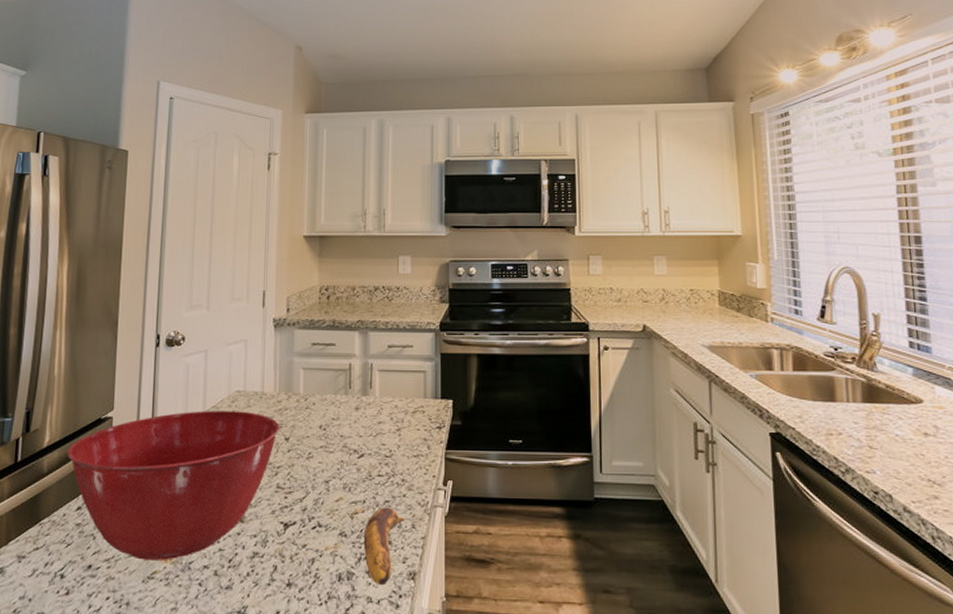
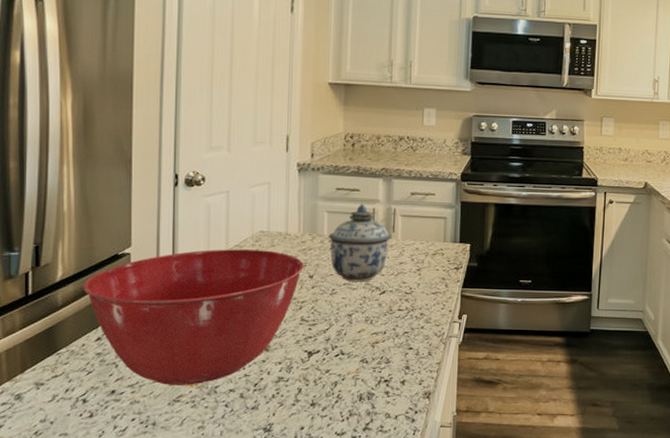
lidded jar: none [305,358,370,445] -> present [329,203,393,282]
banana: present [363,507,406,586] -> none [383,337,423,404]

